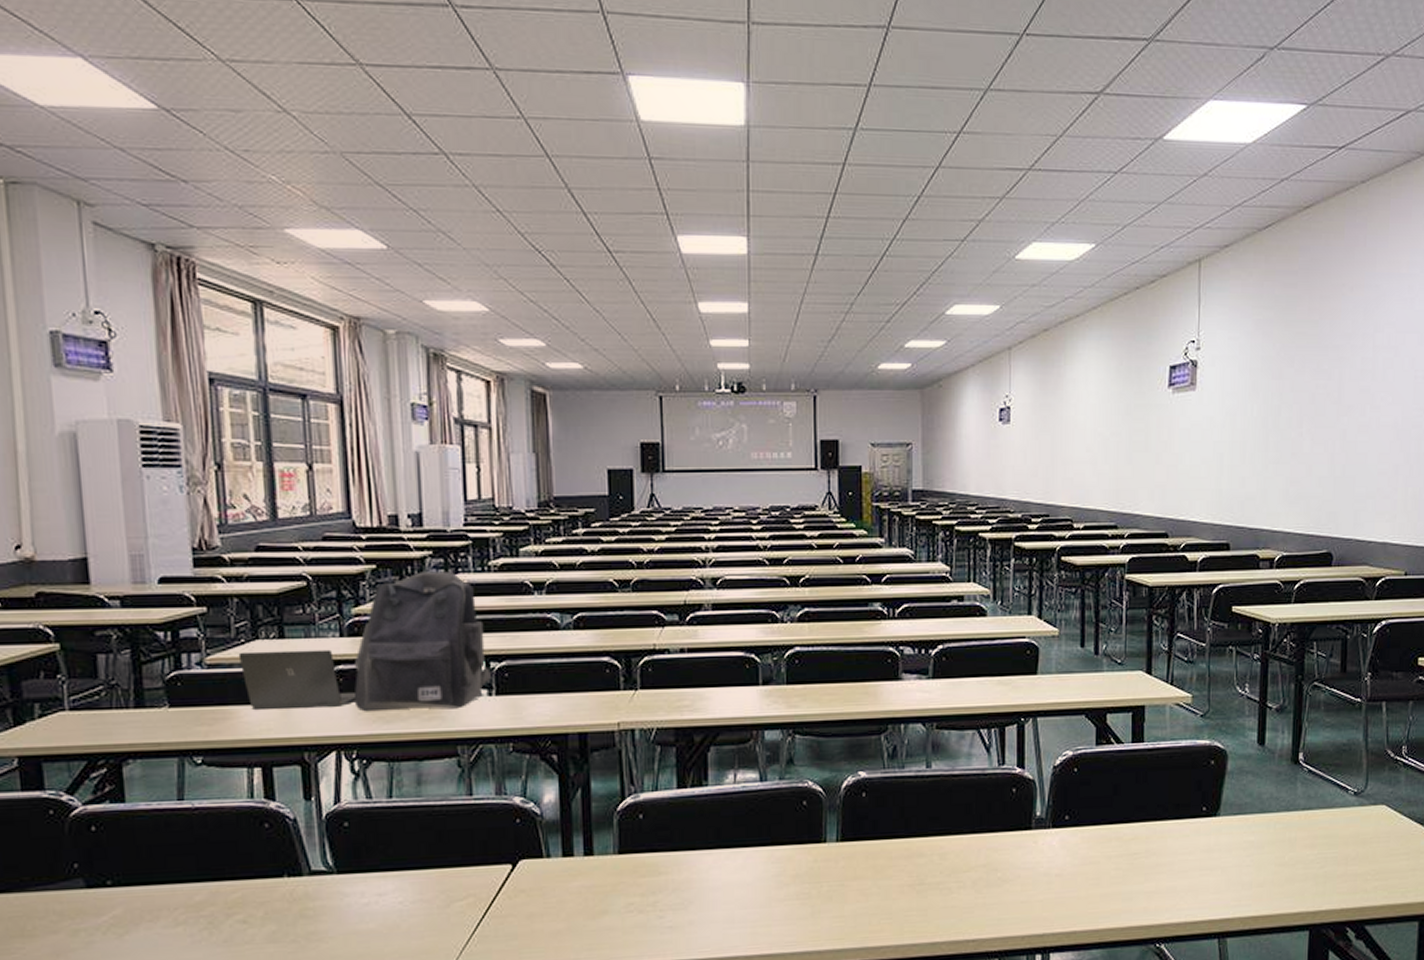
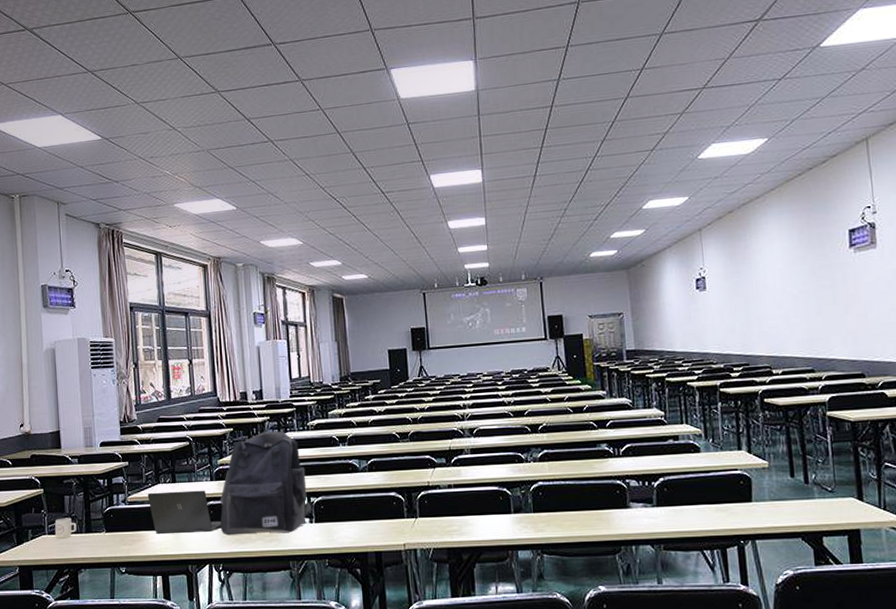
mug: none [80,686,120,717] -> present [54,517,77,539]

